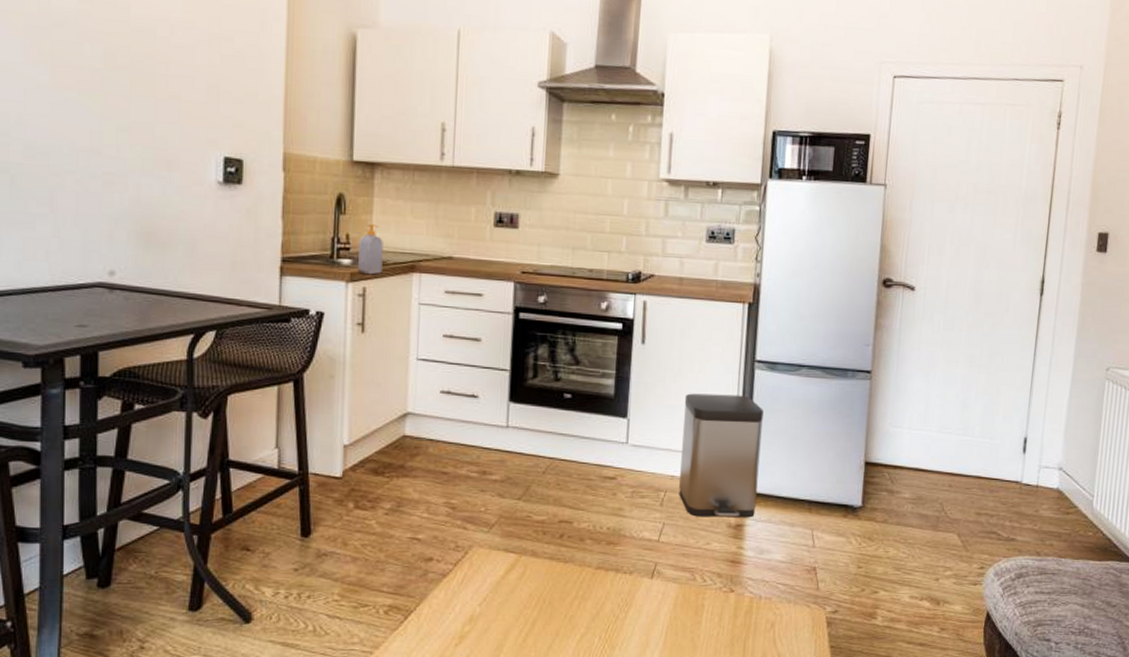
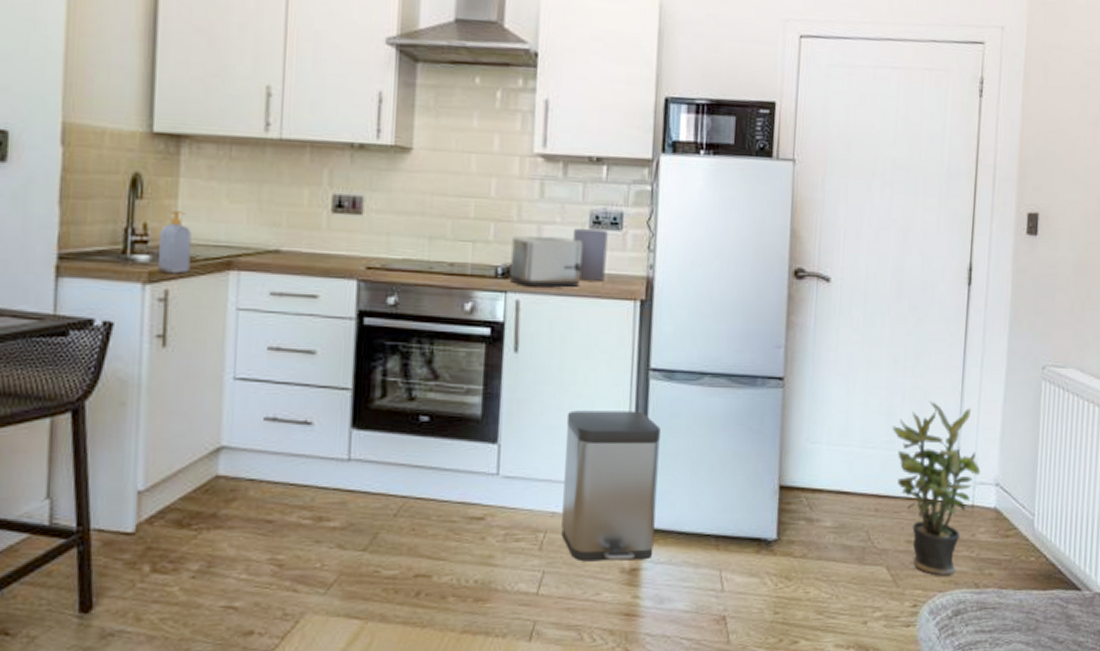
toaster: none [638,247,701,291] -> present [509,235,583,288]
canister: none [691,241,722,287] -> present [572,228,608,281]
potted plant: none [966,395,1046,544] -> present [891,401,981,576]

